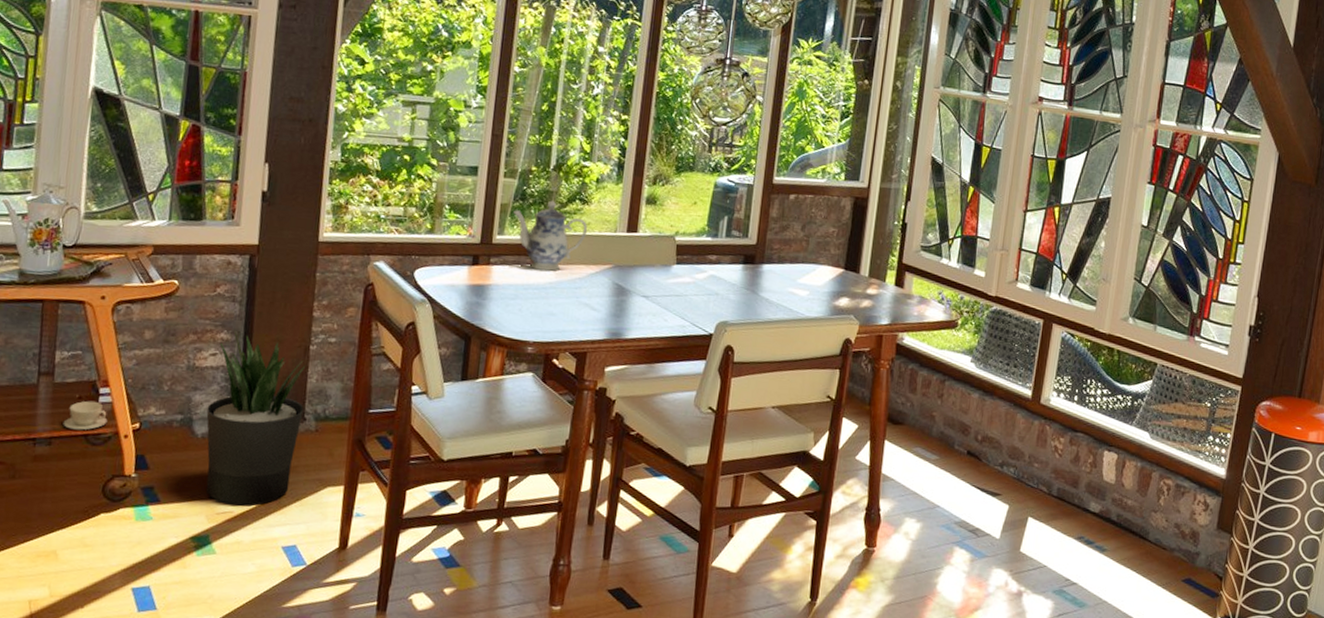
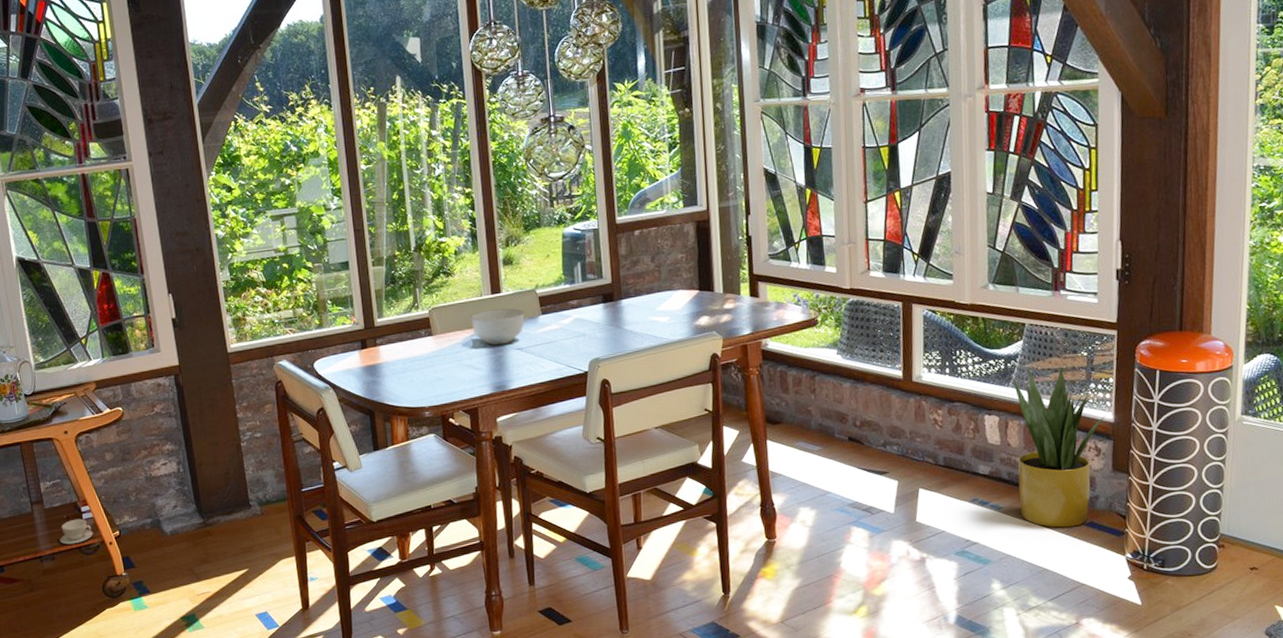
planter: present [205,328,306,506] -> none [168,439,251,586]
teapot: present [513,200,588,272] -> none [387,278,457,343]
bowl: none [598,248,658,289] -> present [470,308,525,345]
planter: none [1123,409,1218,581] -> present [1012,364,1105,528]

